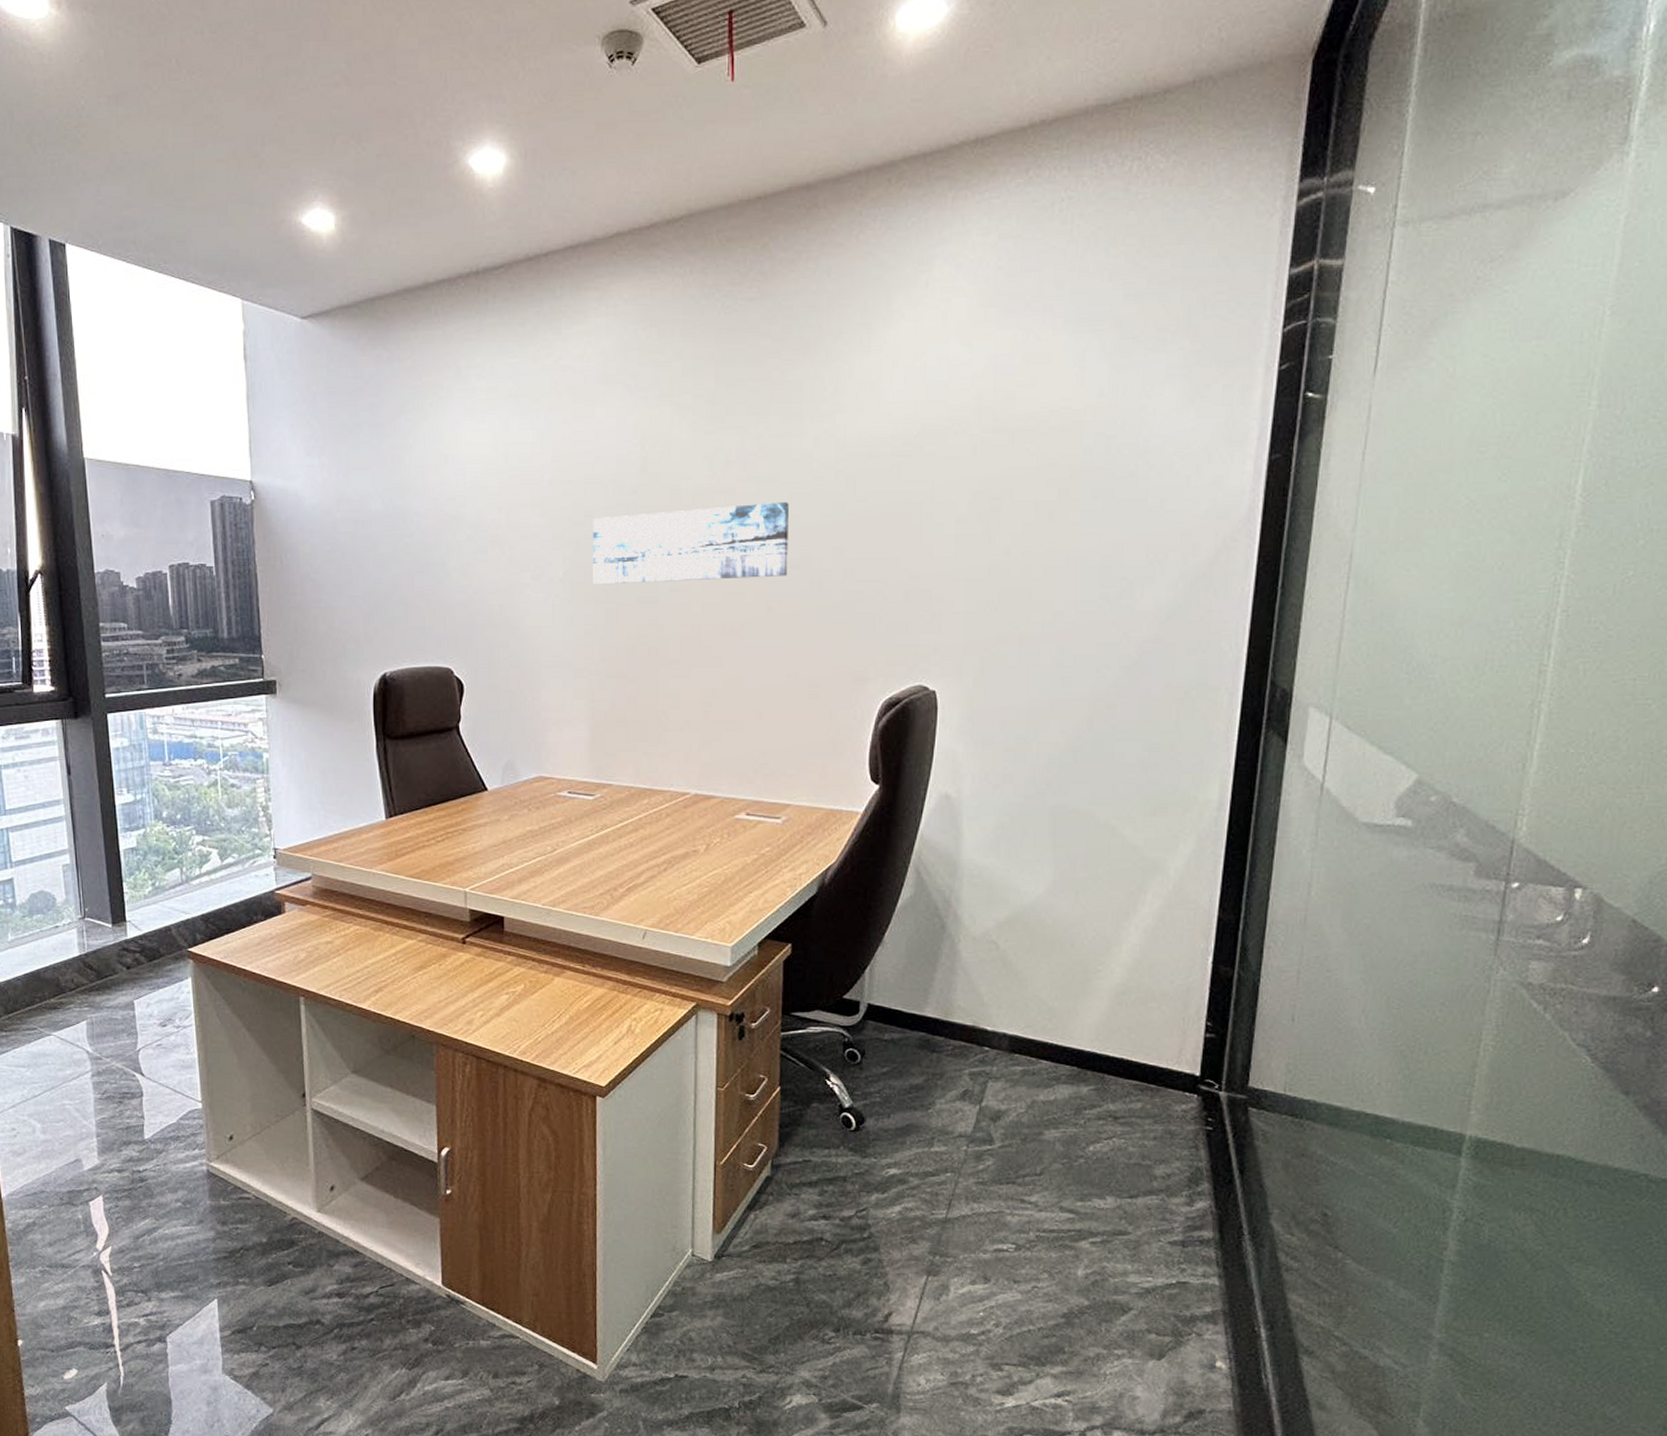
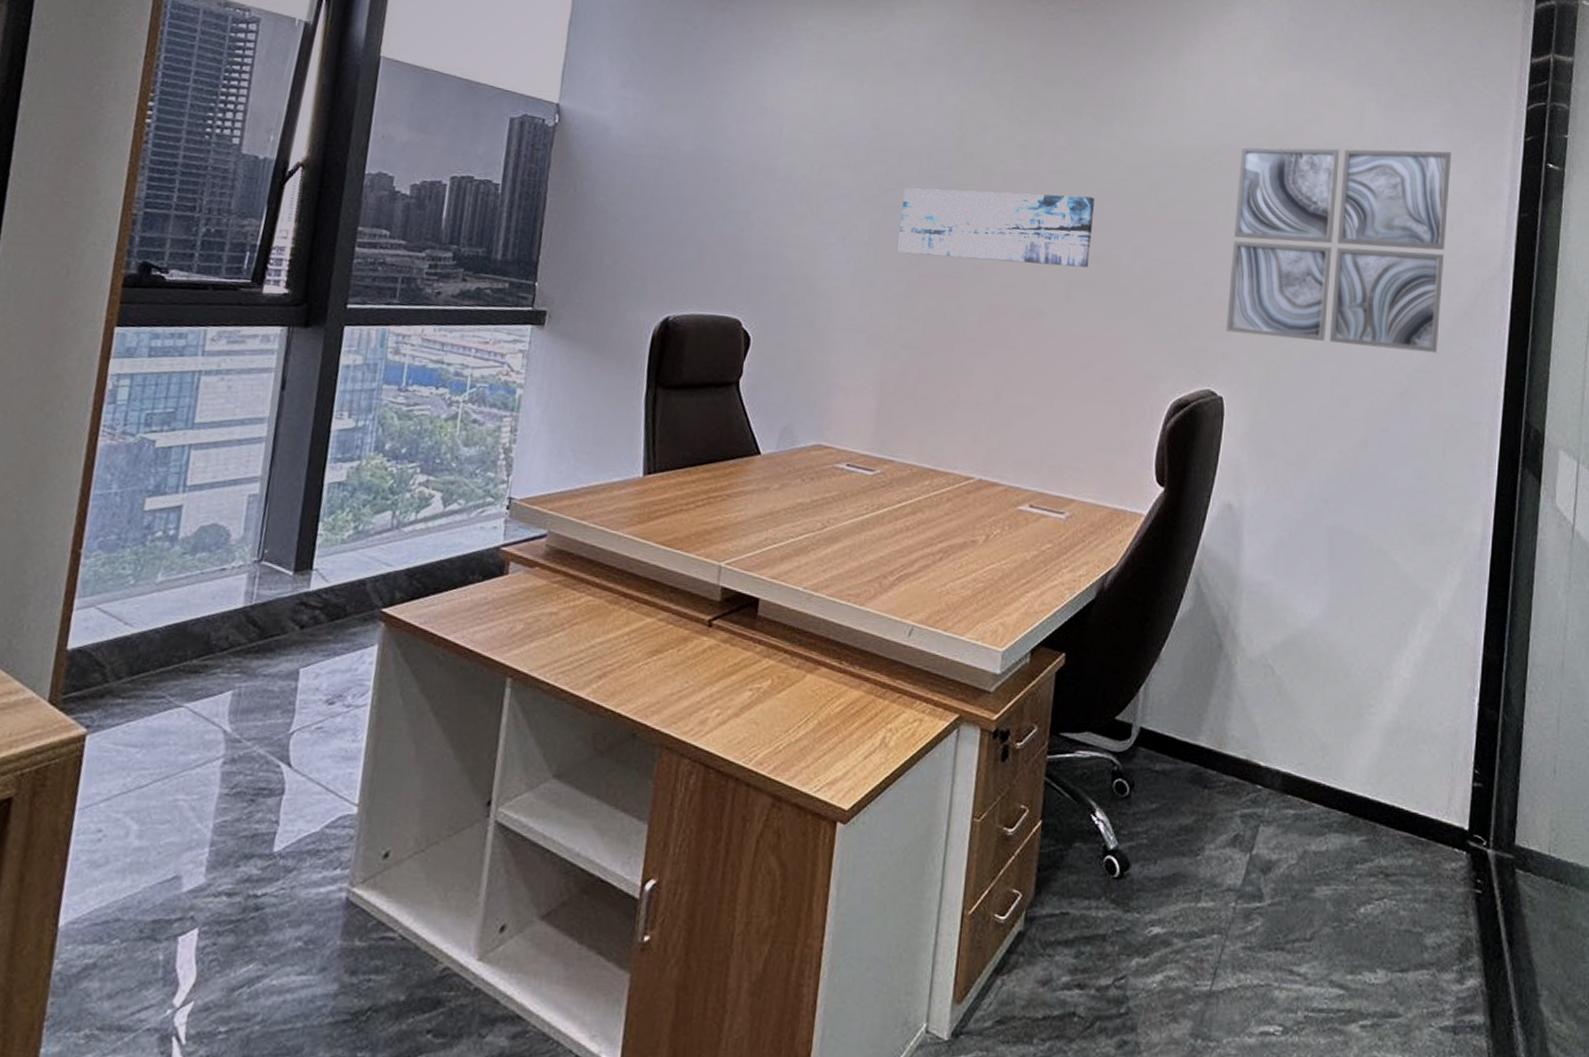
wall art: none [936,396,1190,624] -> present [1226,146,1452,353]

